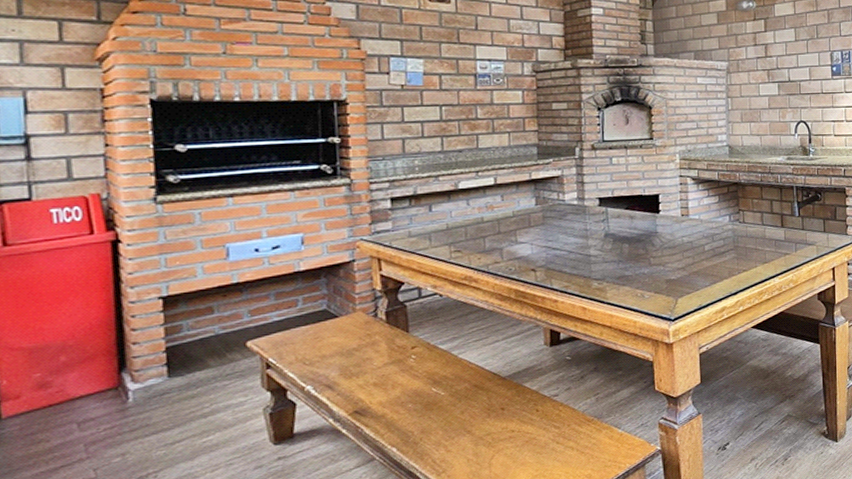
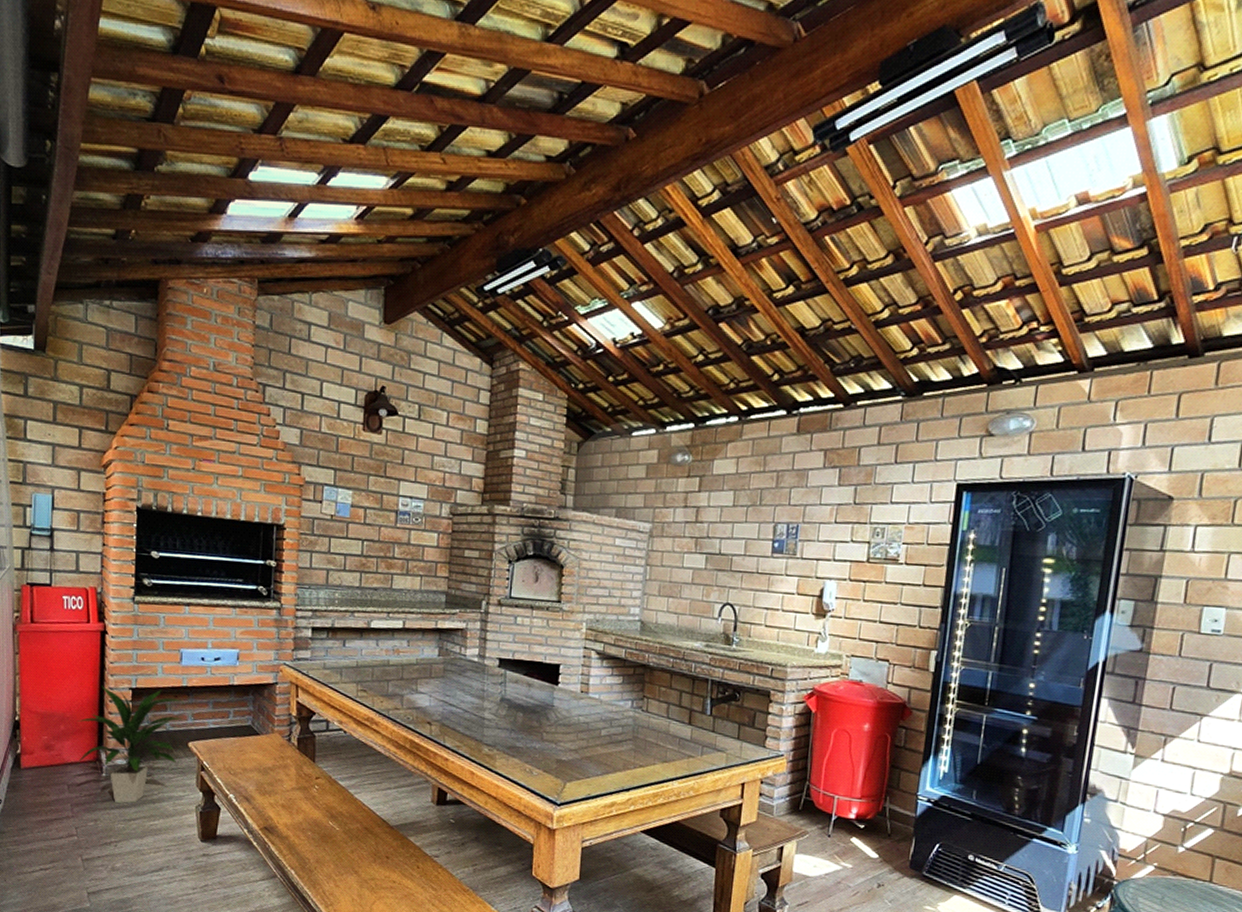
indoor plant: none [84,292,236,429] -> present [76,686,183,804]

